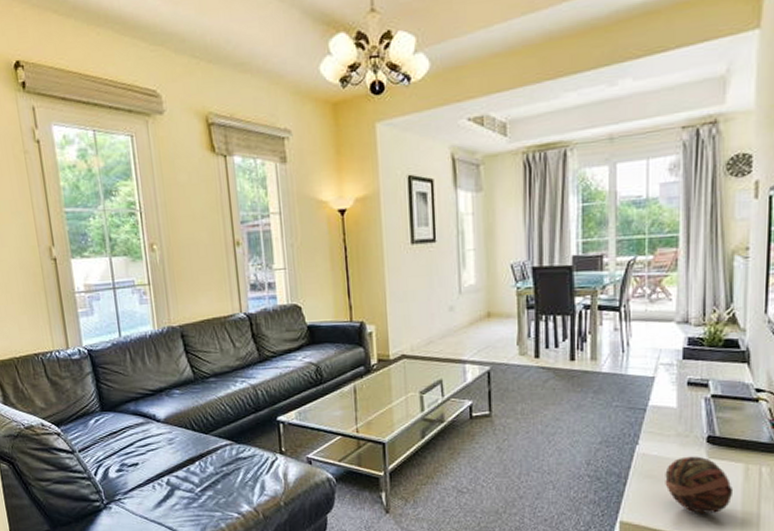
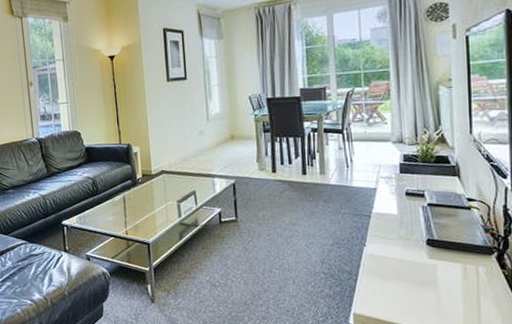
decorative ball: present [665,456,734,513] -> none [391,257,454,307]

